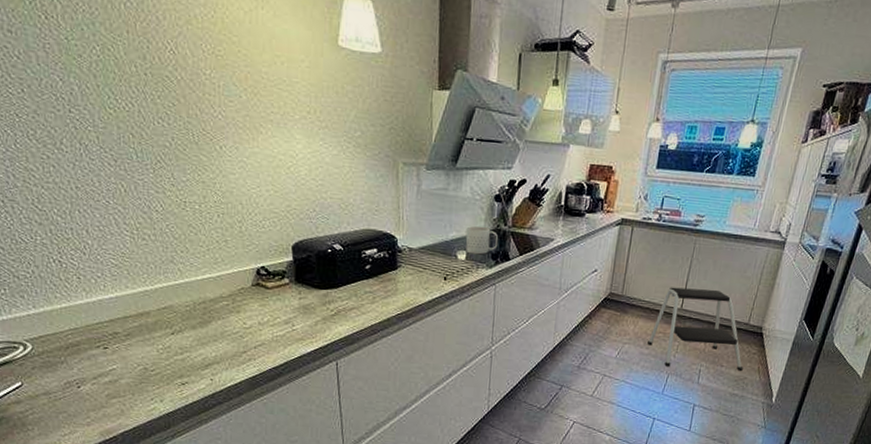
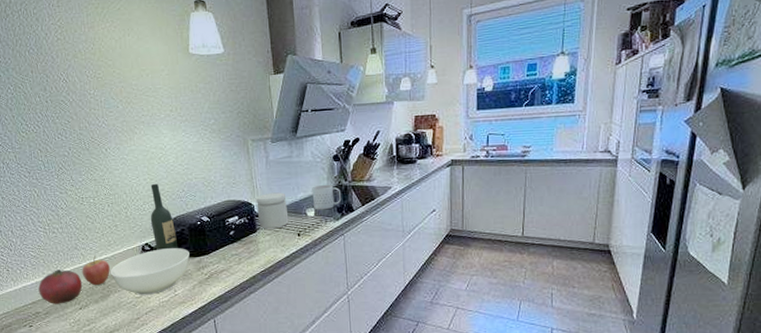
fruit: none [119,284,177,326] -> present [38,269,83,304]
fruit: none [177,273,214,310] -> present [82,256,110,286]
bowl: none [214,275,315,327] -> present [110,248,190,295]
wine bottle: none [270,197,302,278] -> present [150,183,179,250]
jar: none [400,227,436,269] -> present [256,192,289,229]
step stool: present [647,287,743,372] -> none [495,214,596,294]

